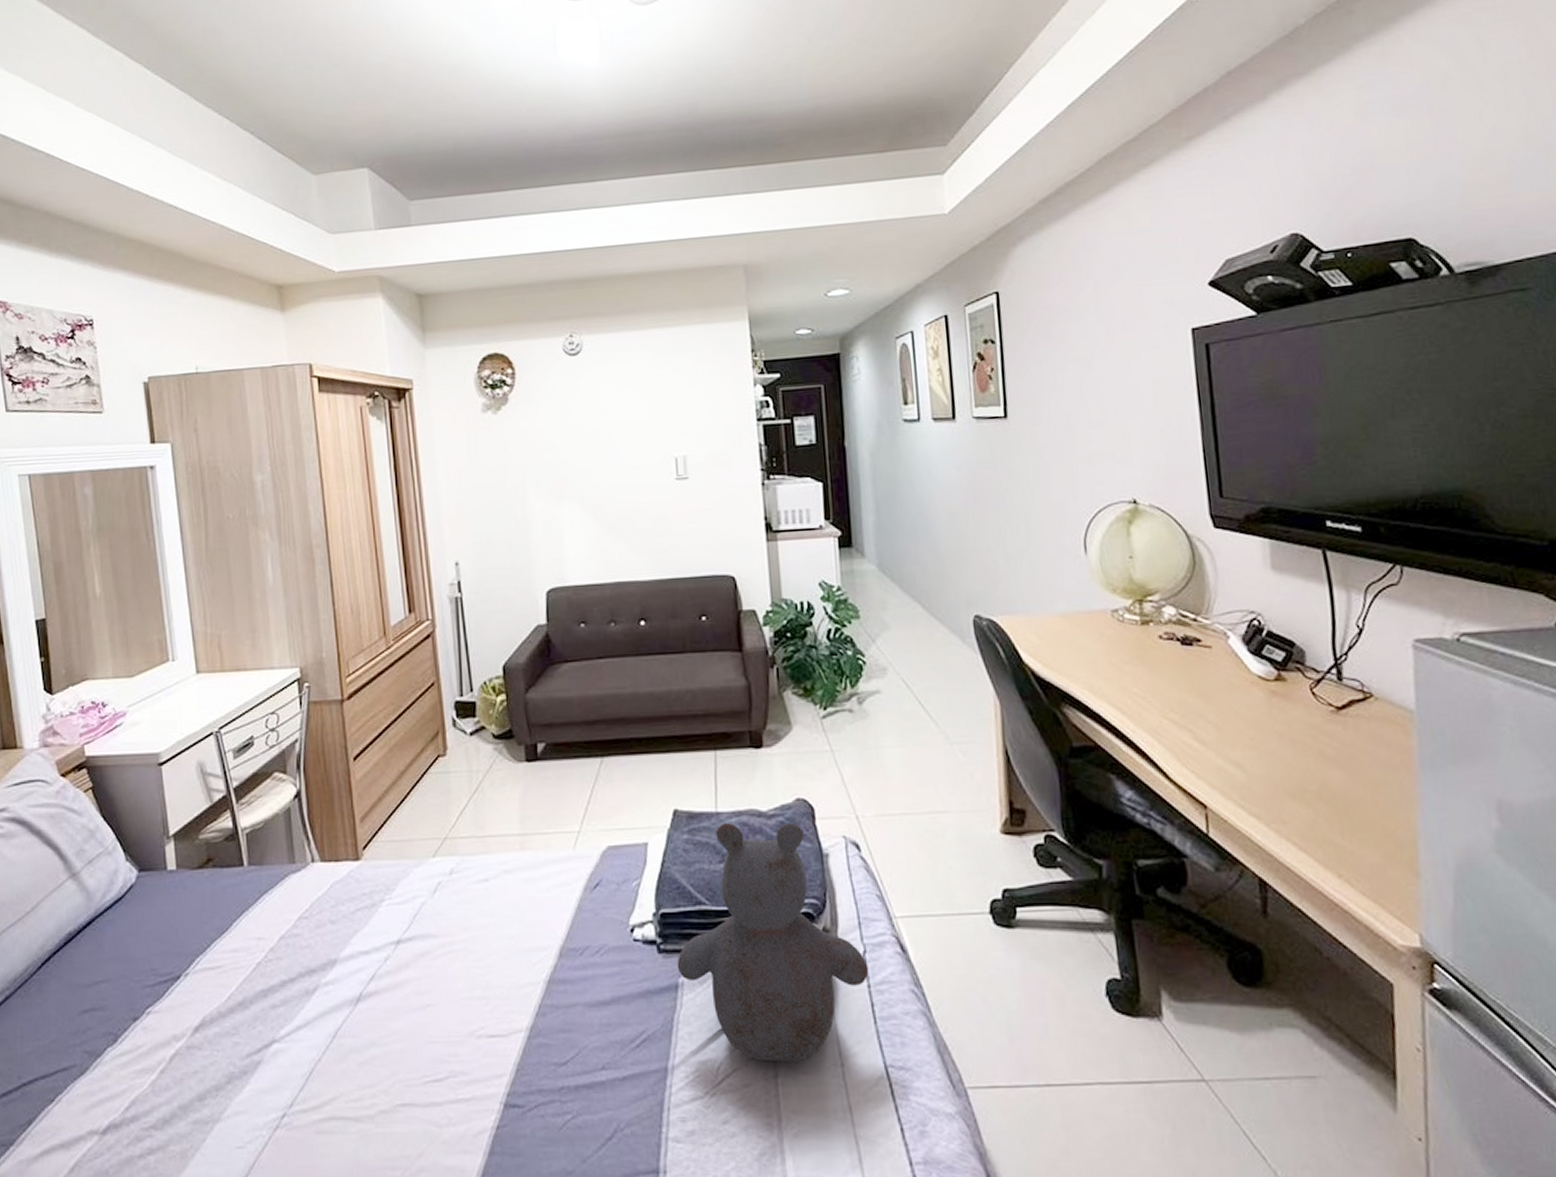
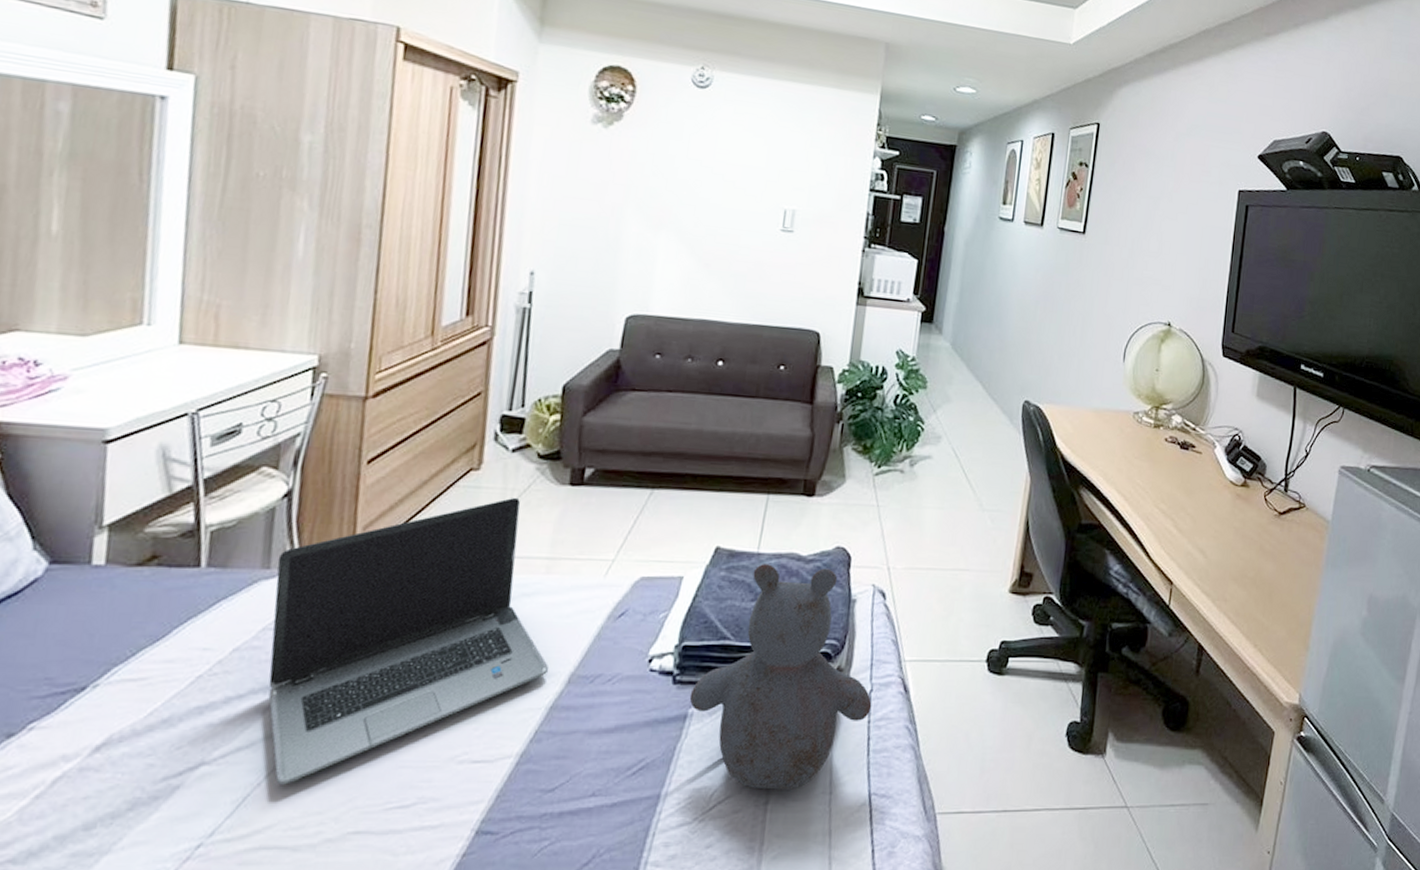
laptop computer: none [300,778,541,1060] -> present [268,497,549,785]

